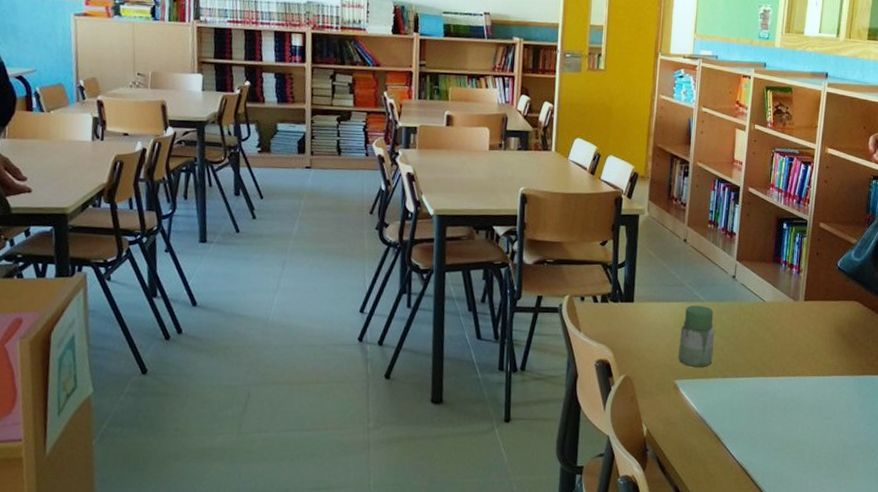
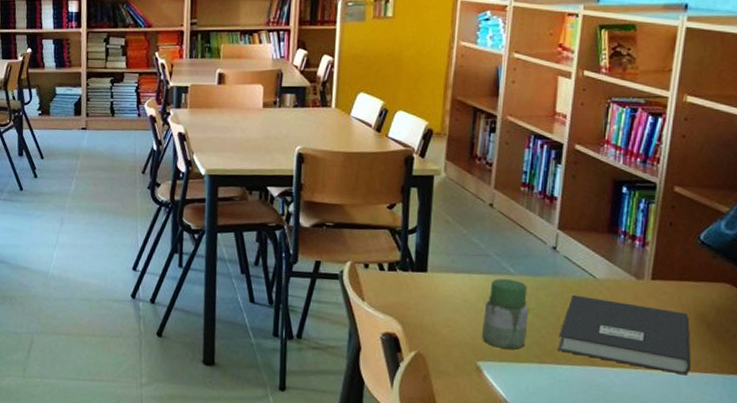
book: none [737,316,832,379] -> present [558,294,691,376]

